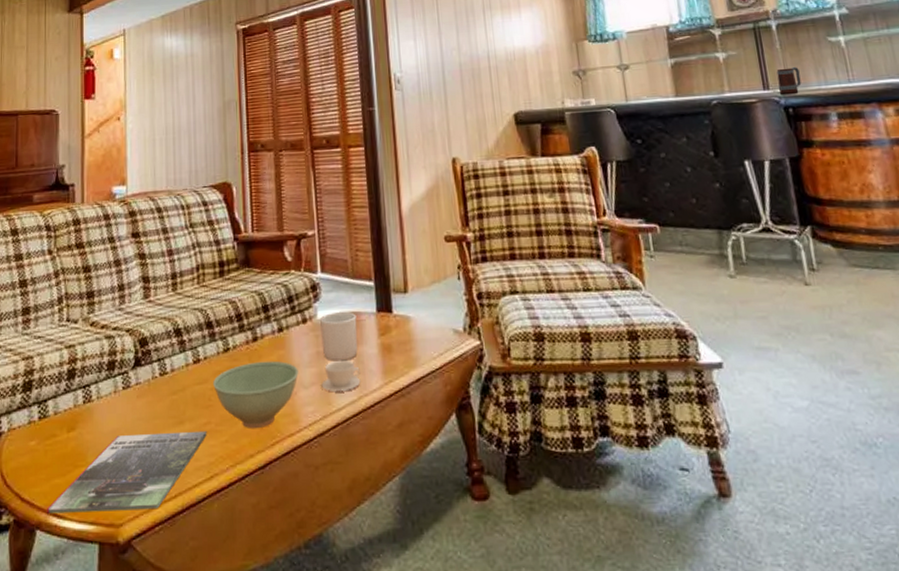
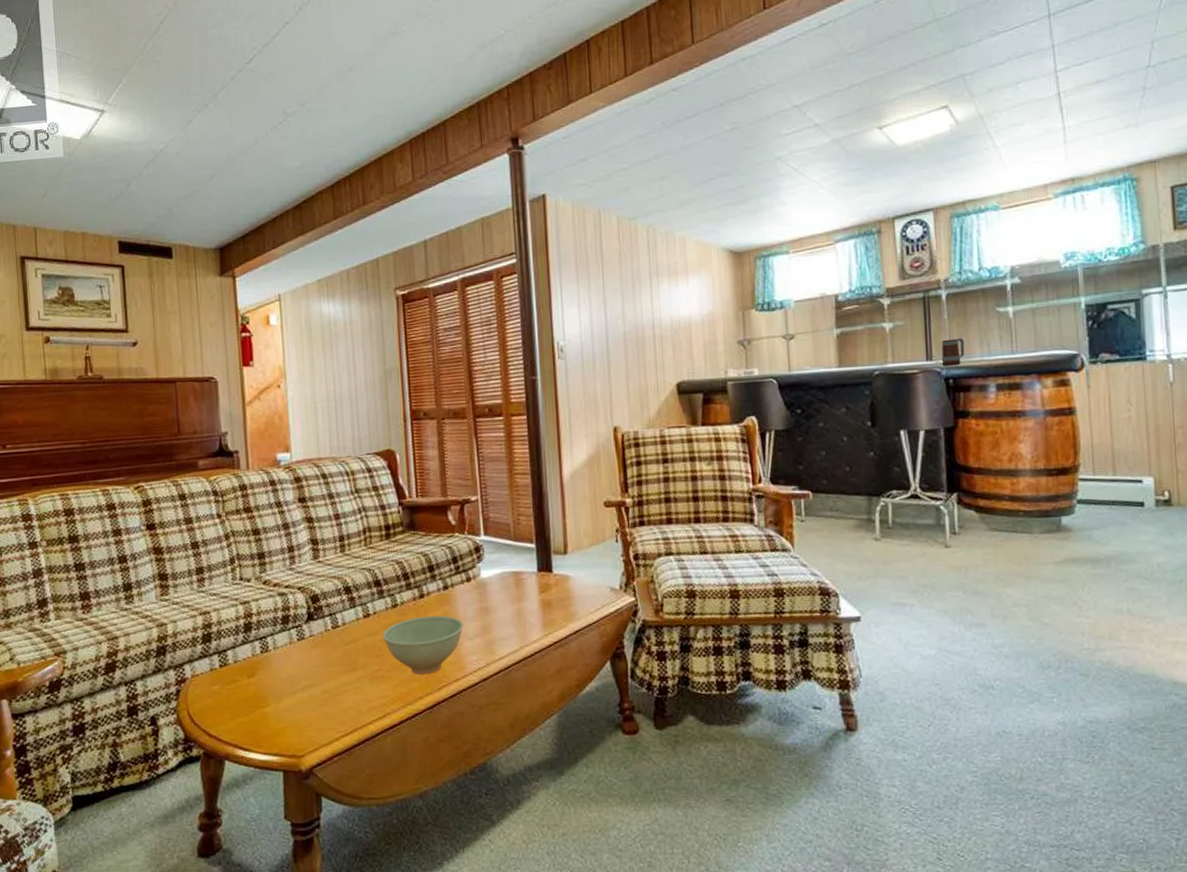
magazine: present [46,430,207,514] -> none [233,676,379,747]
mug: present [320,311,358,362] -> none [484,571,520,616]
teacup: present [321,360,361,392] -> none [485,614,522,643]

